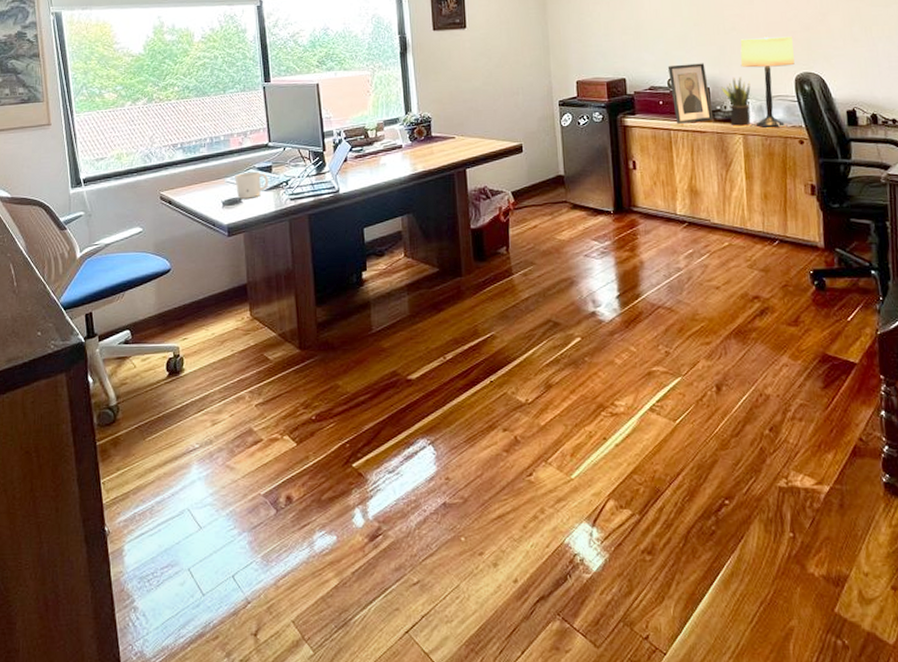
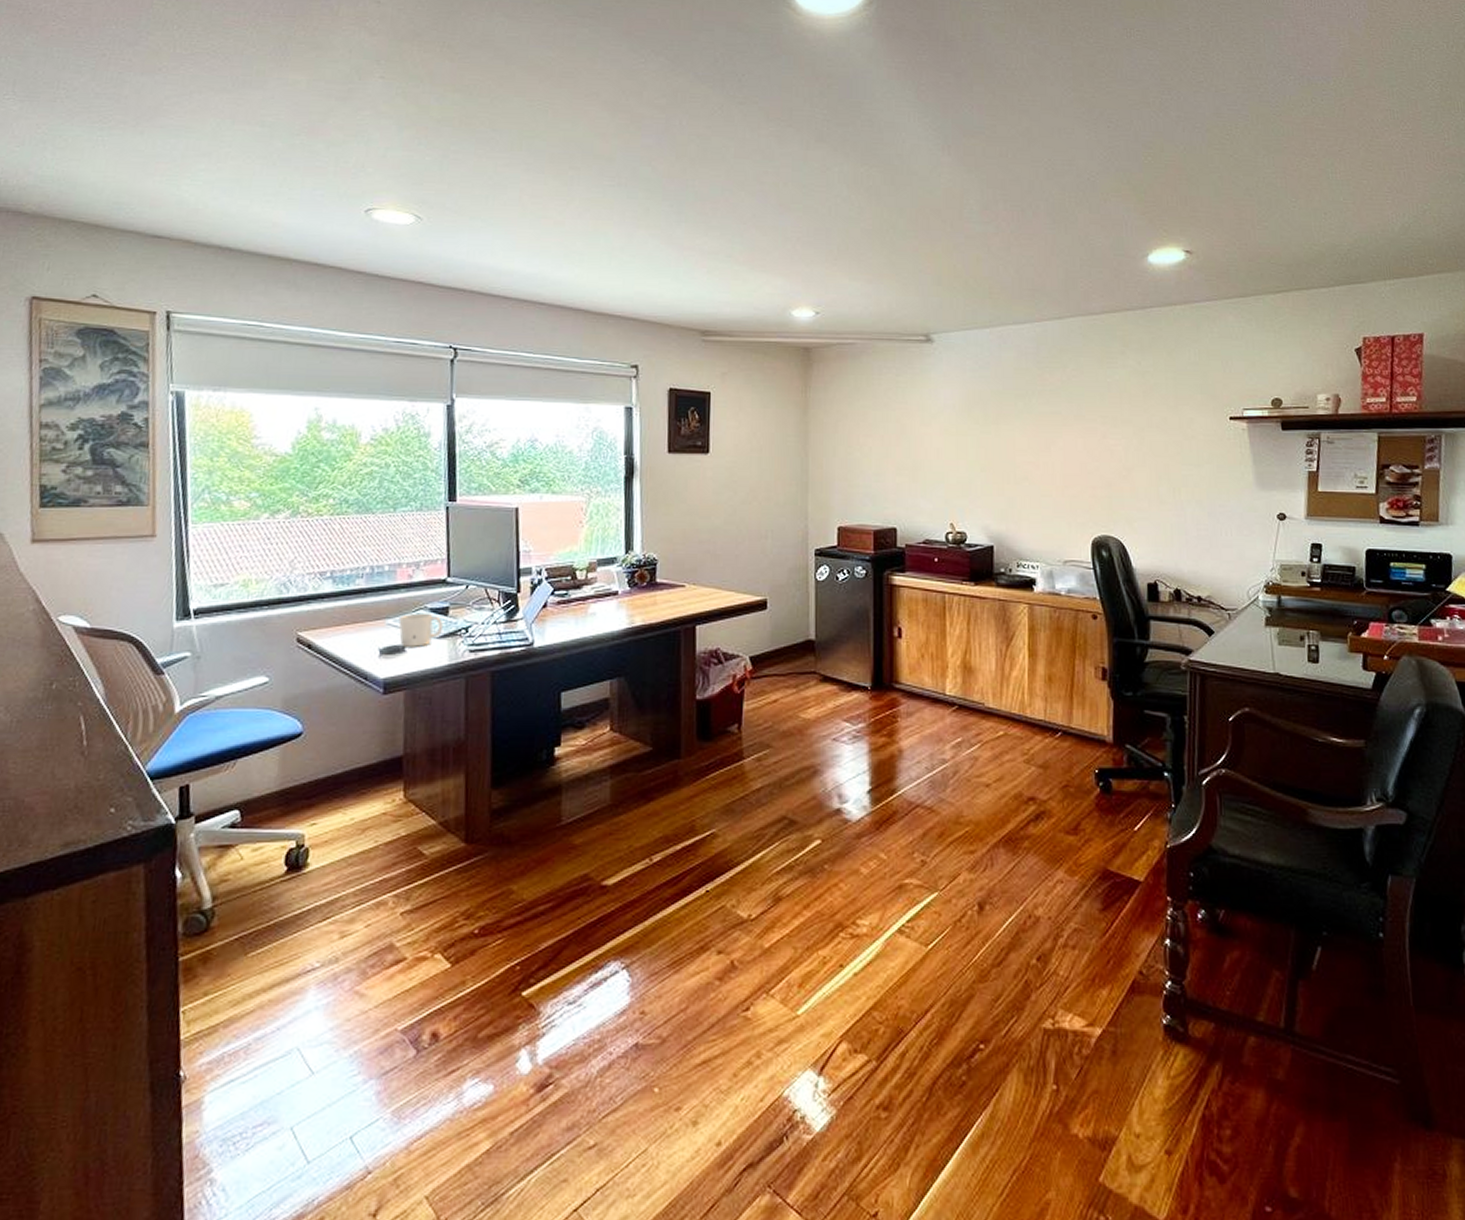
picture frame: present [667,63,714,124] -> none [946,516,996,587]
potted plant: present [721,76,751,126] -> none [1007,535,1041,594]
table lamp: present [740,36,795,128] -> none [1031,490,1093,599]

